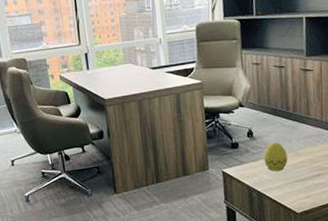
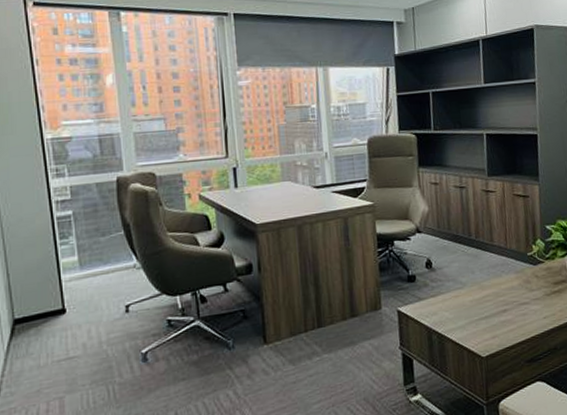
decorative egg: present [263,141,288,171] -> none [444,273,471,308]

